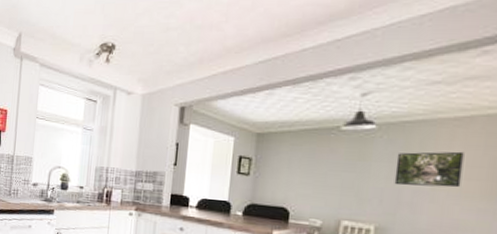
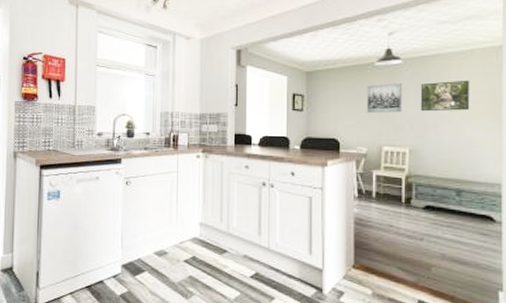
wall art: none [325,150,375,185] -> present [366,83,403,113]

